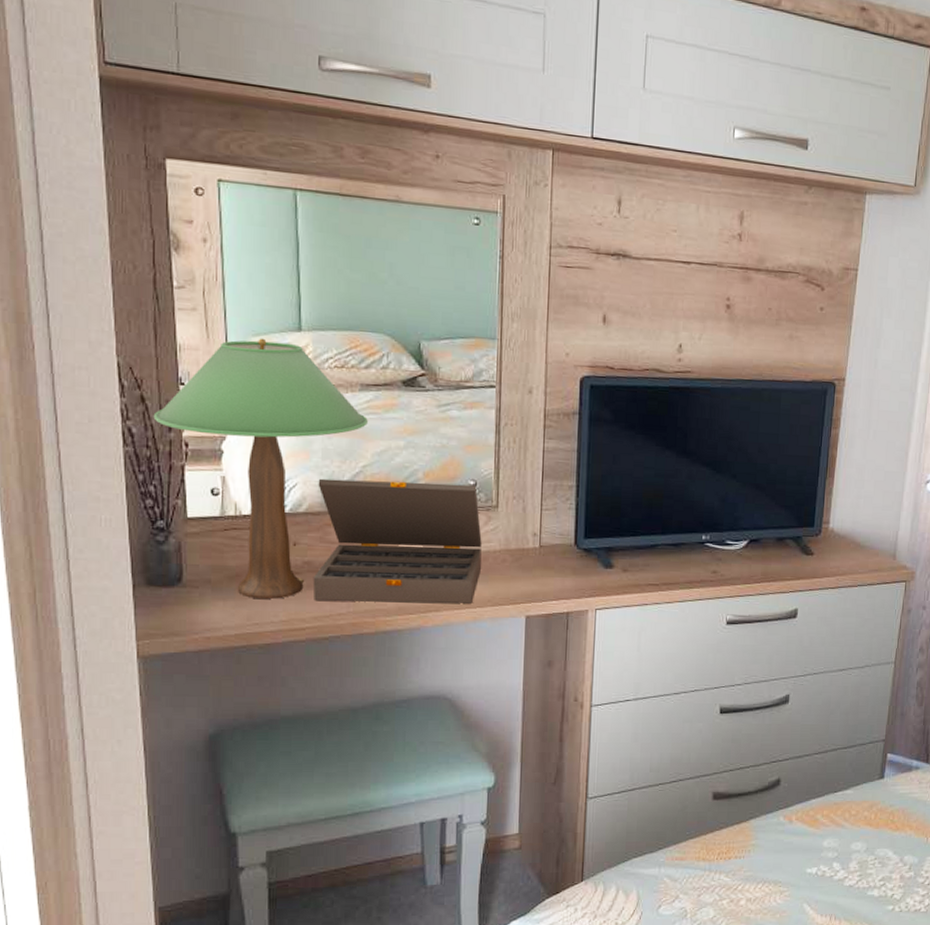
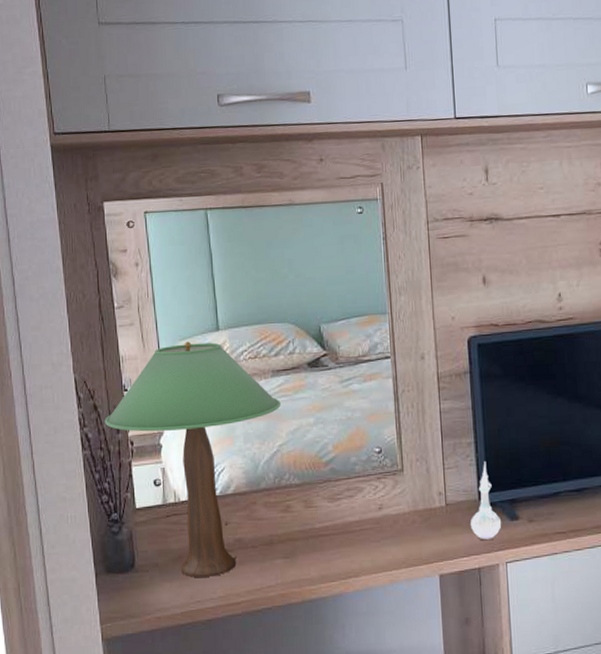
jewelry box: present [313,478,482,604] -> none [242,452,394,575]
perfume bottle: none [563,507,596,585] -> present [471,461,502,540]

